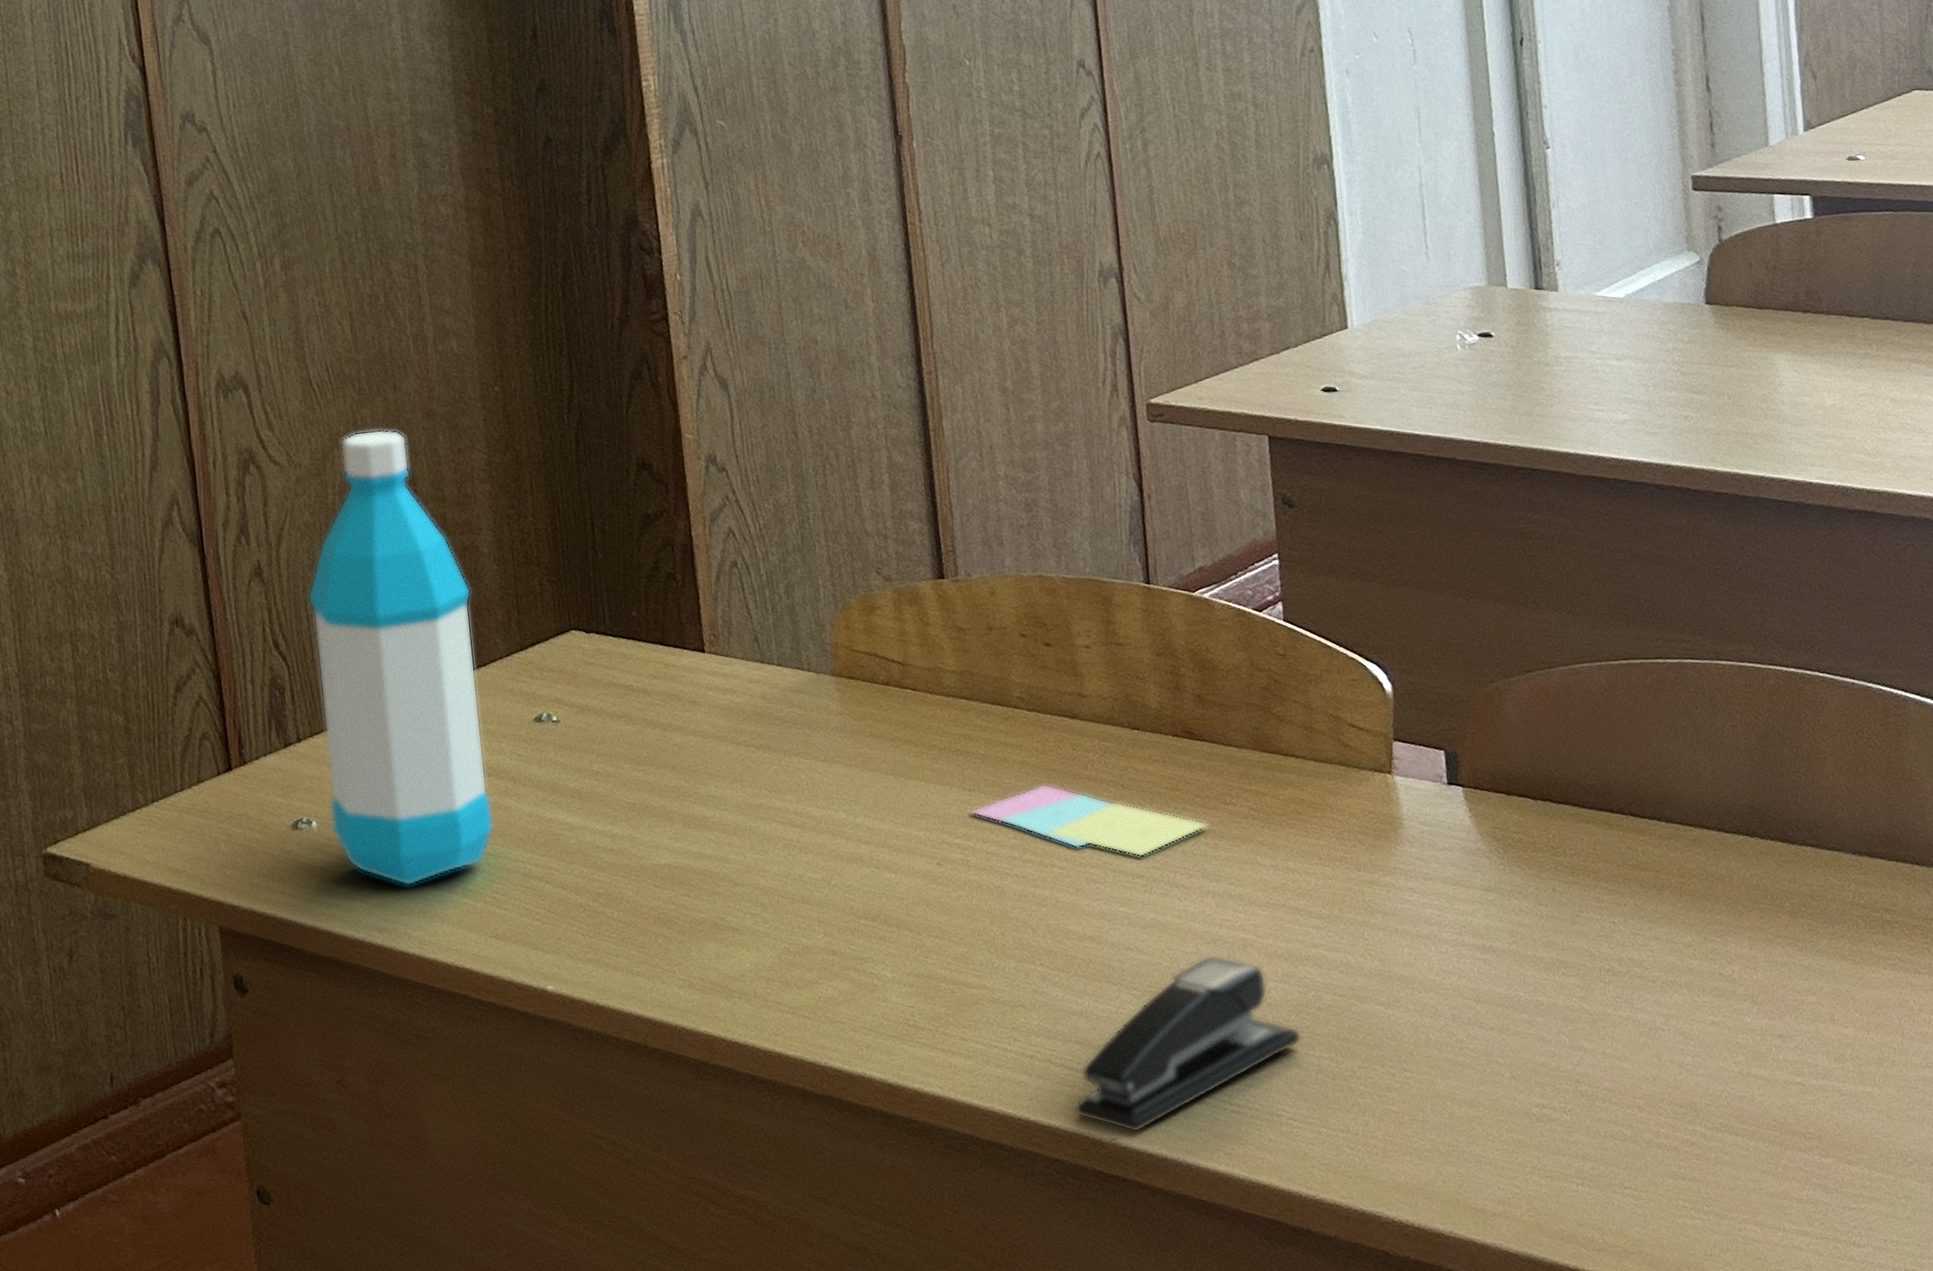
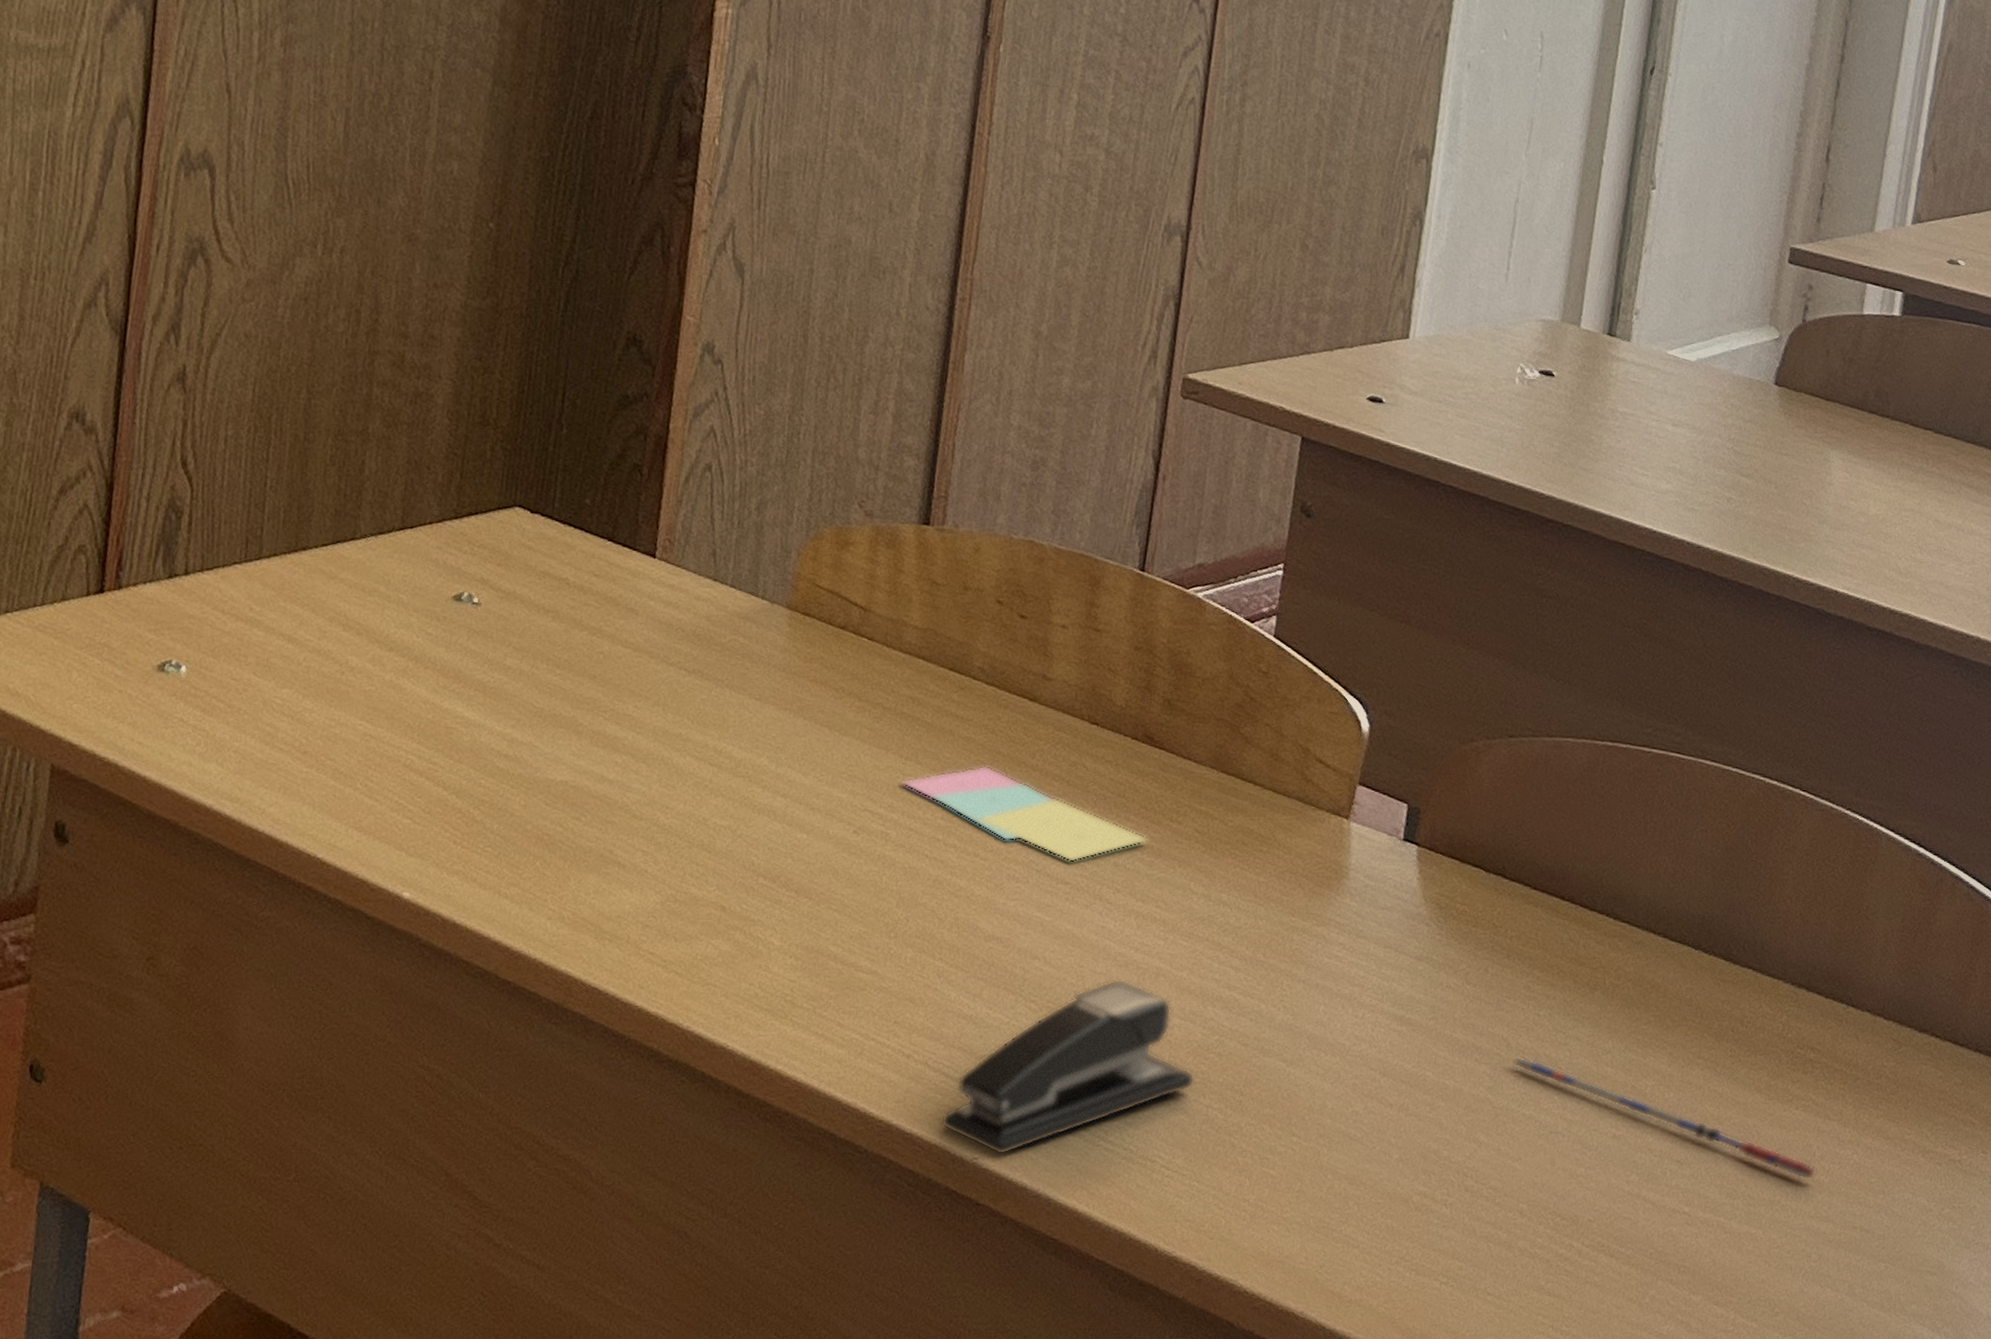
water bottle: present [308,429,494,887] -> none [202,242,415,757]
pen: none [1600,963,1917,1034] -> present [1513,1056,1816,1180]

